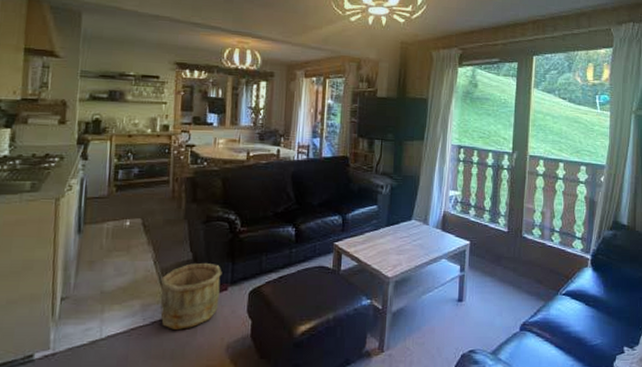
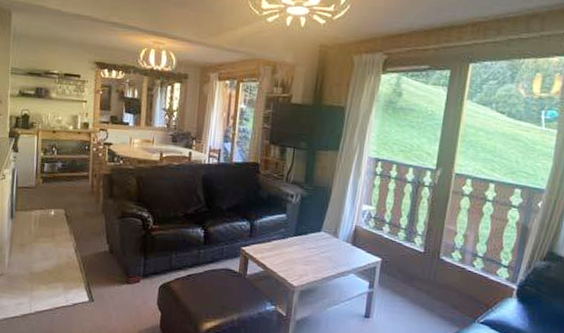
wooden bucket: present [160,262,222,329] -> none [80,254,135,313]

